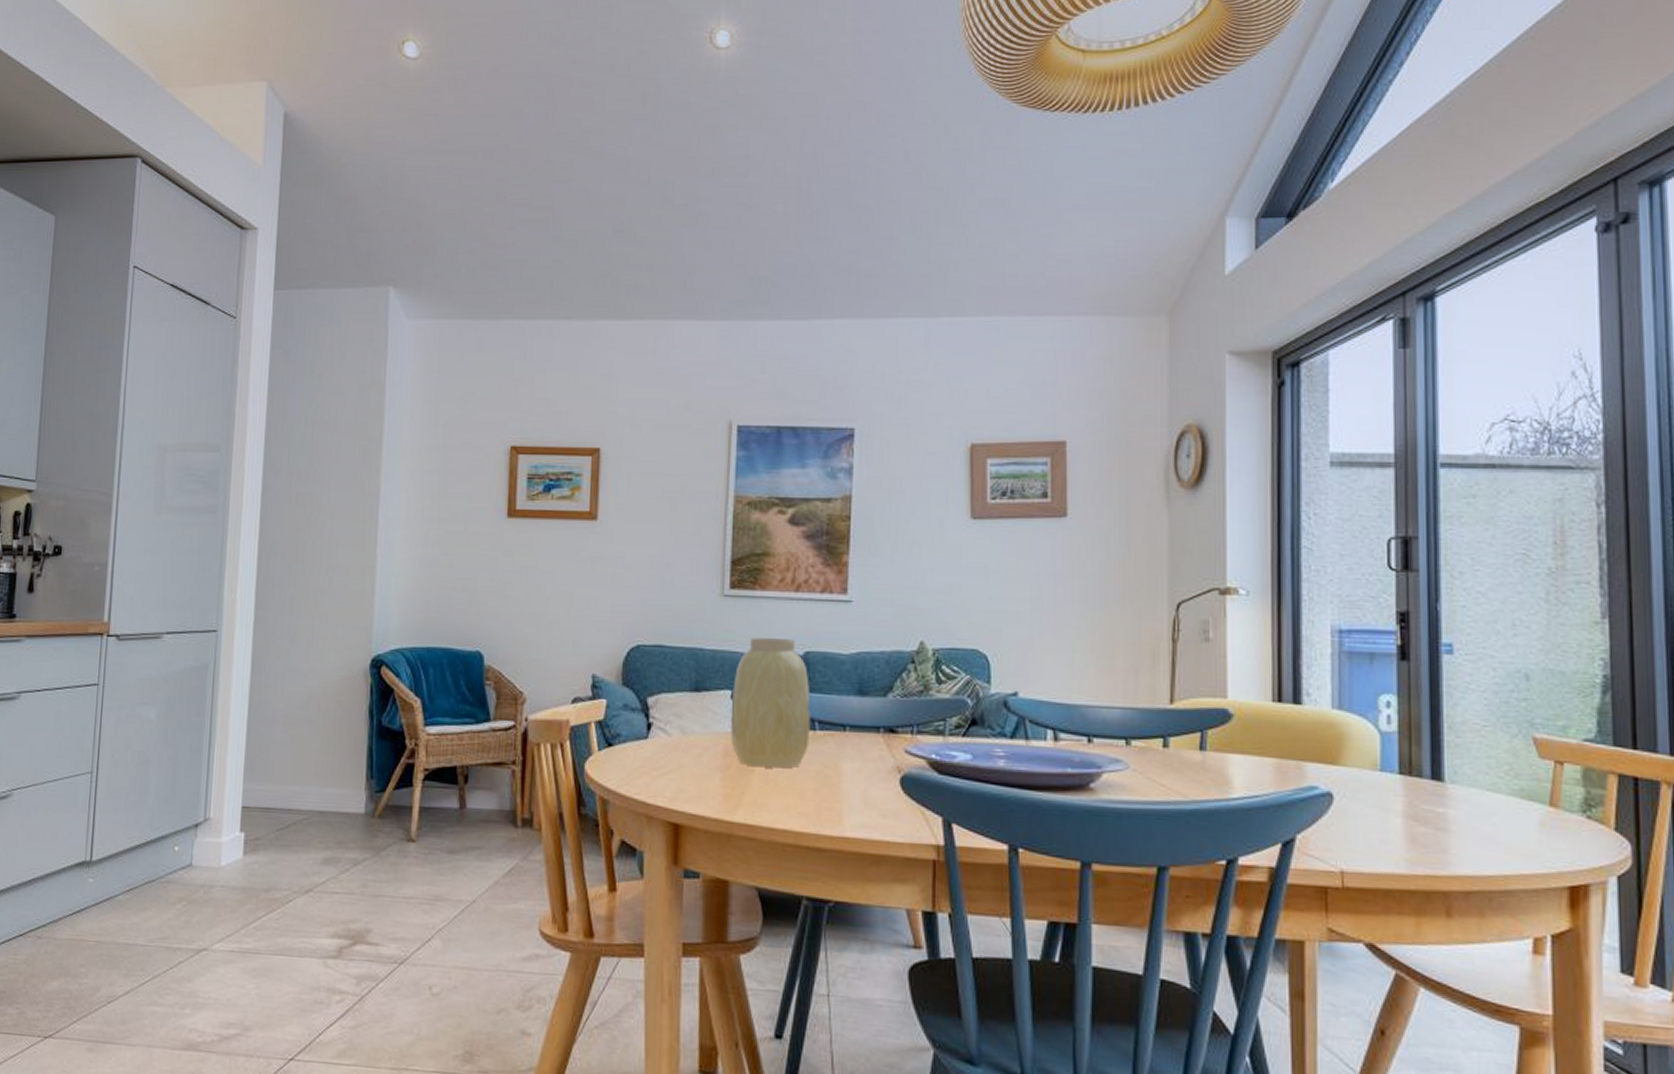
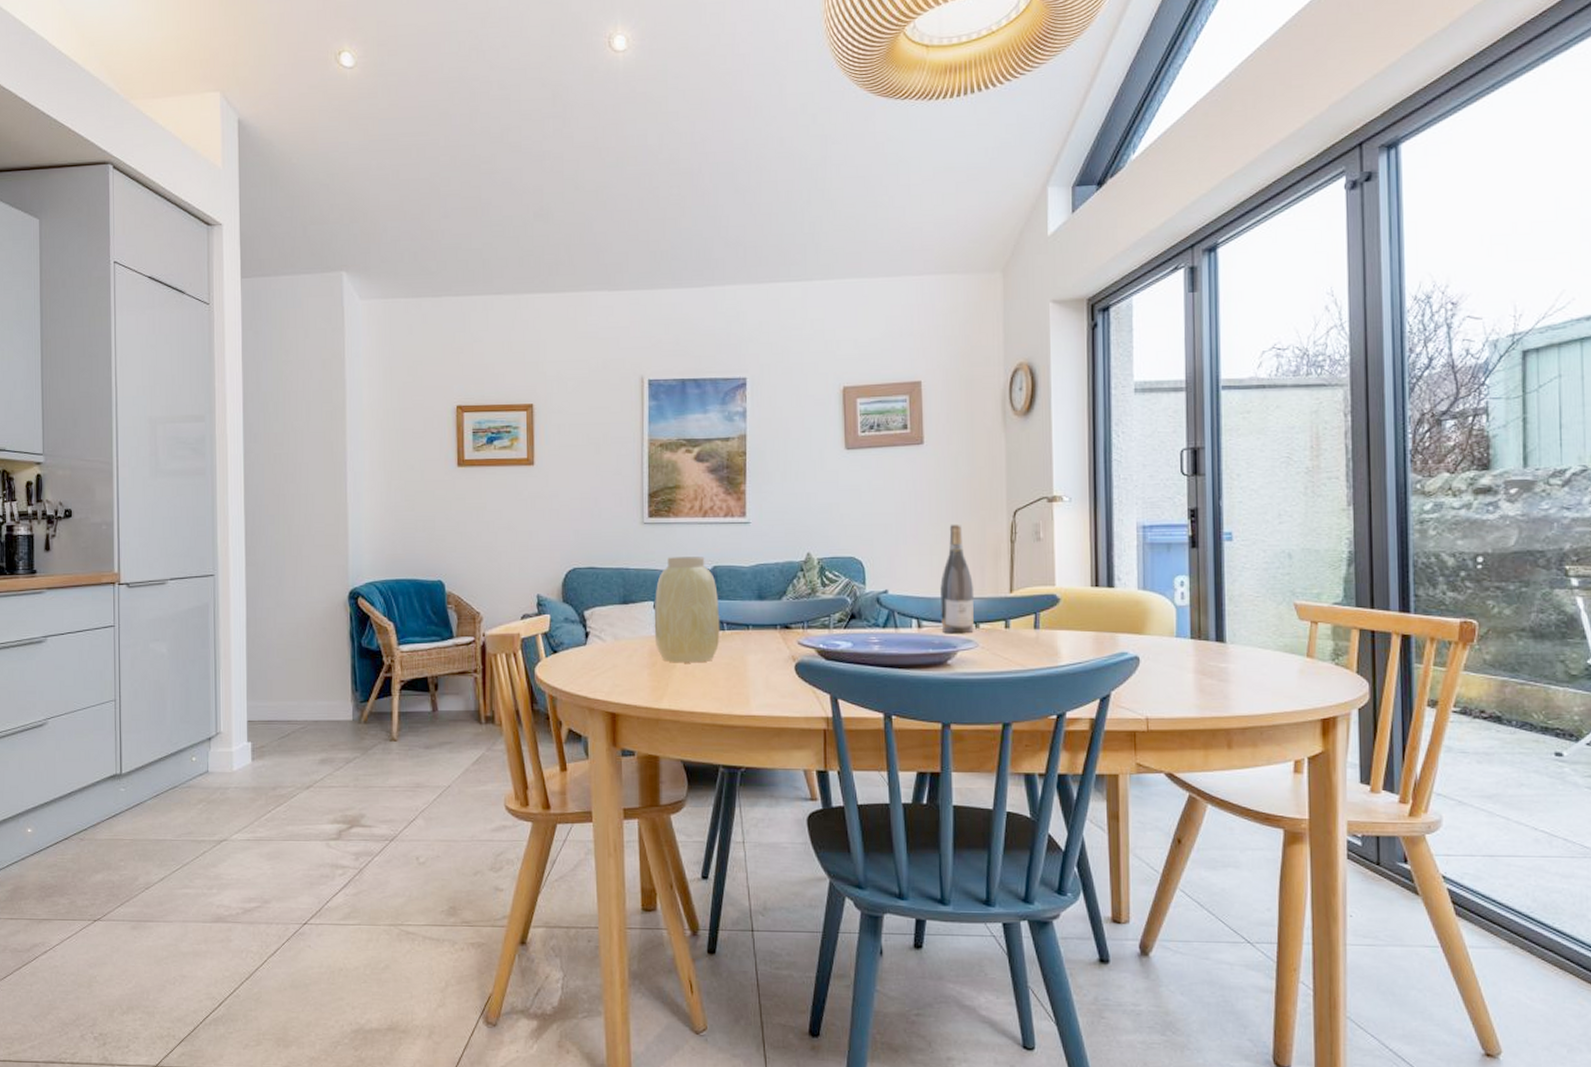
wine bottle: none [1083,615,1126,752] -> present [940,524,975,634]

